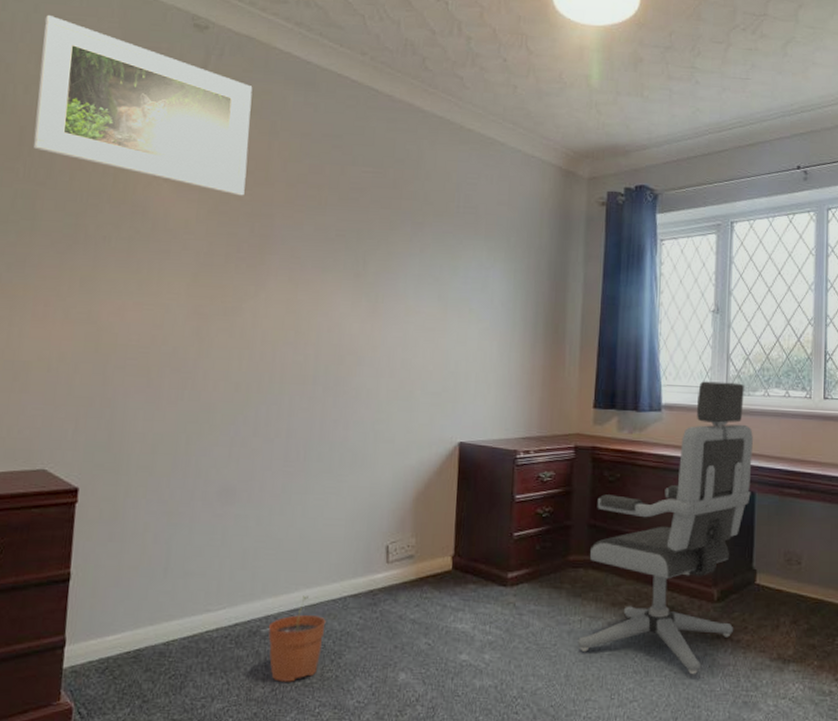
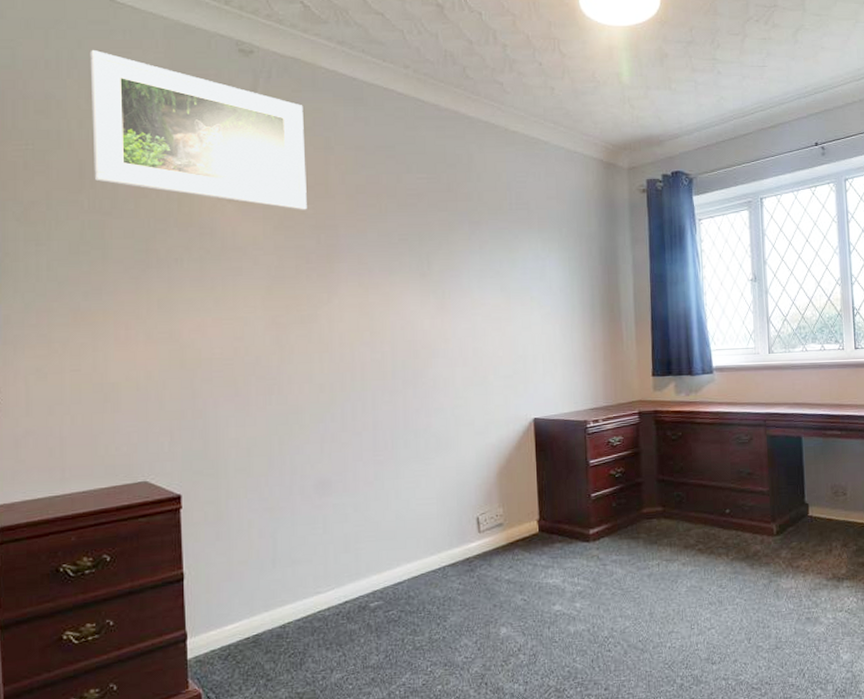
plant pot: present [268,595,326,682] -> none [376,569,429,648]
office chair: present [578,381,753,674] -> none [657,342,798,599]

